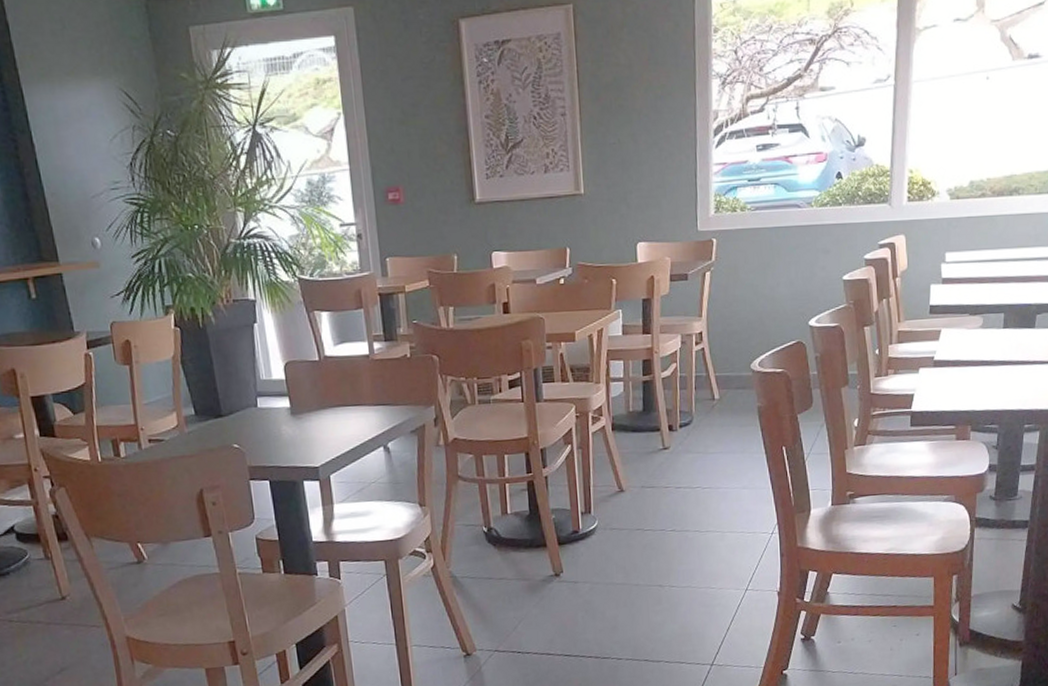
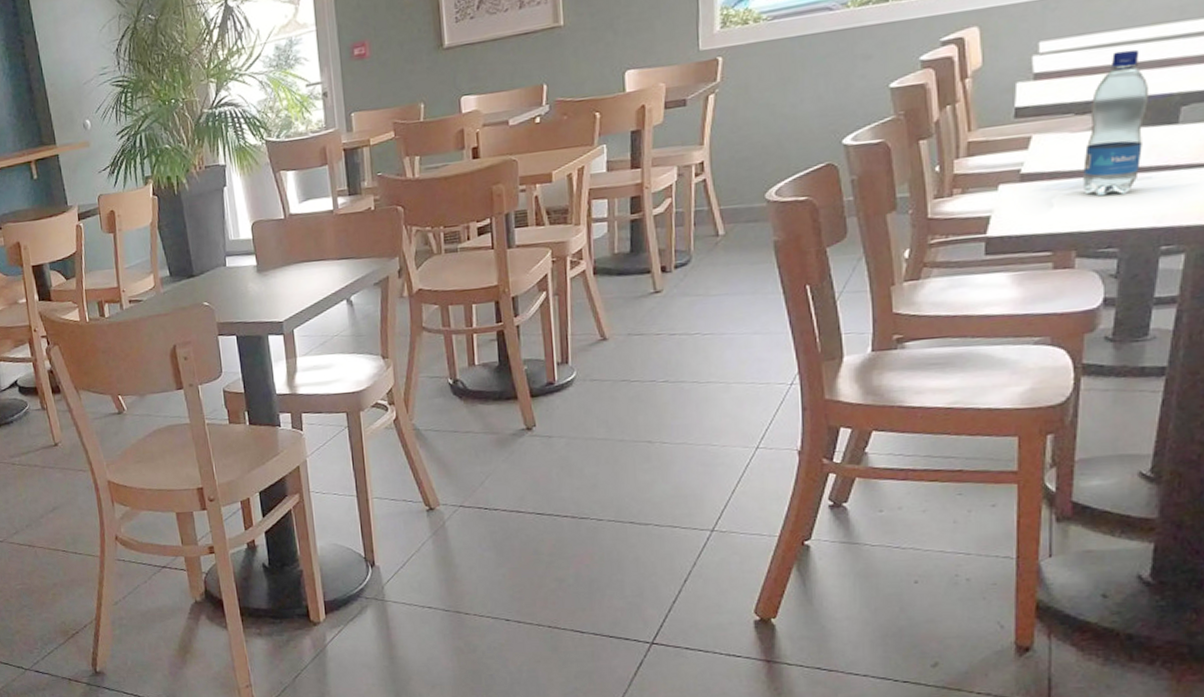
bottle: none [974,266,1017,383] -> present [1082,49,1150,197]

